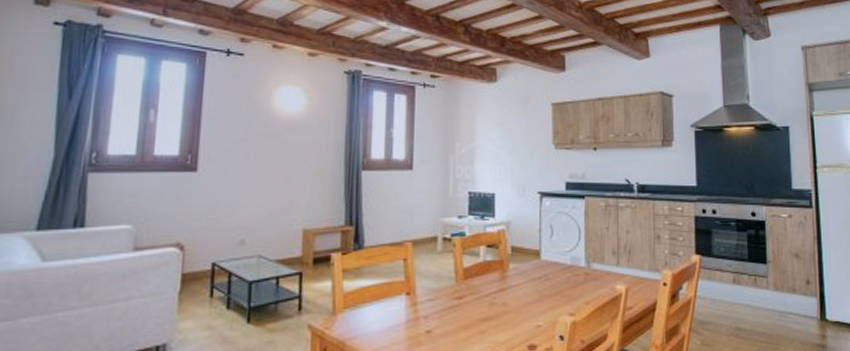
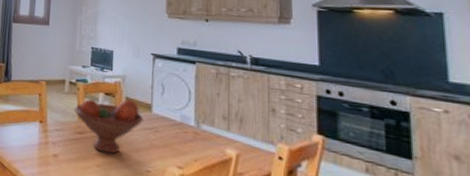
fruit bowl: none [450,248,531,316] -> present [74,98,143,154]

